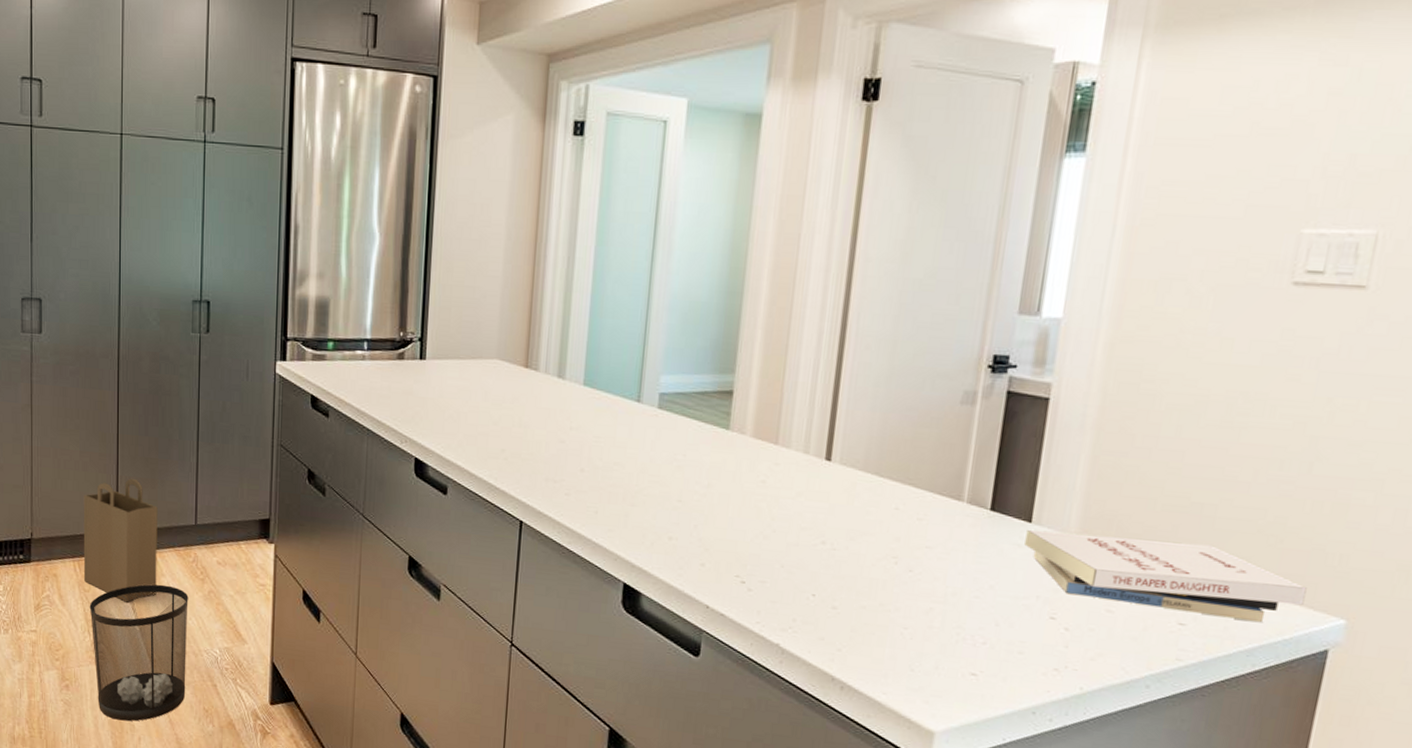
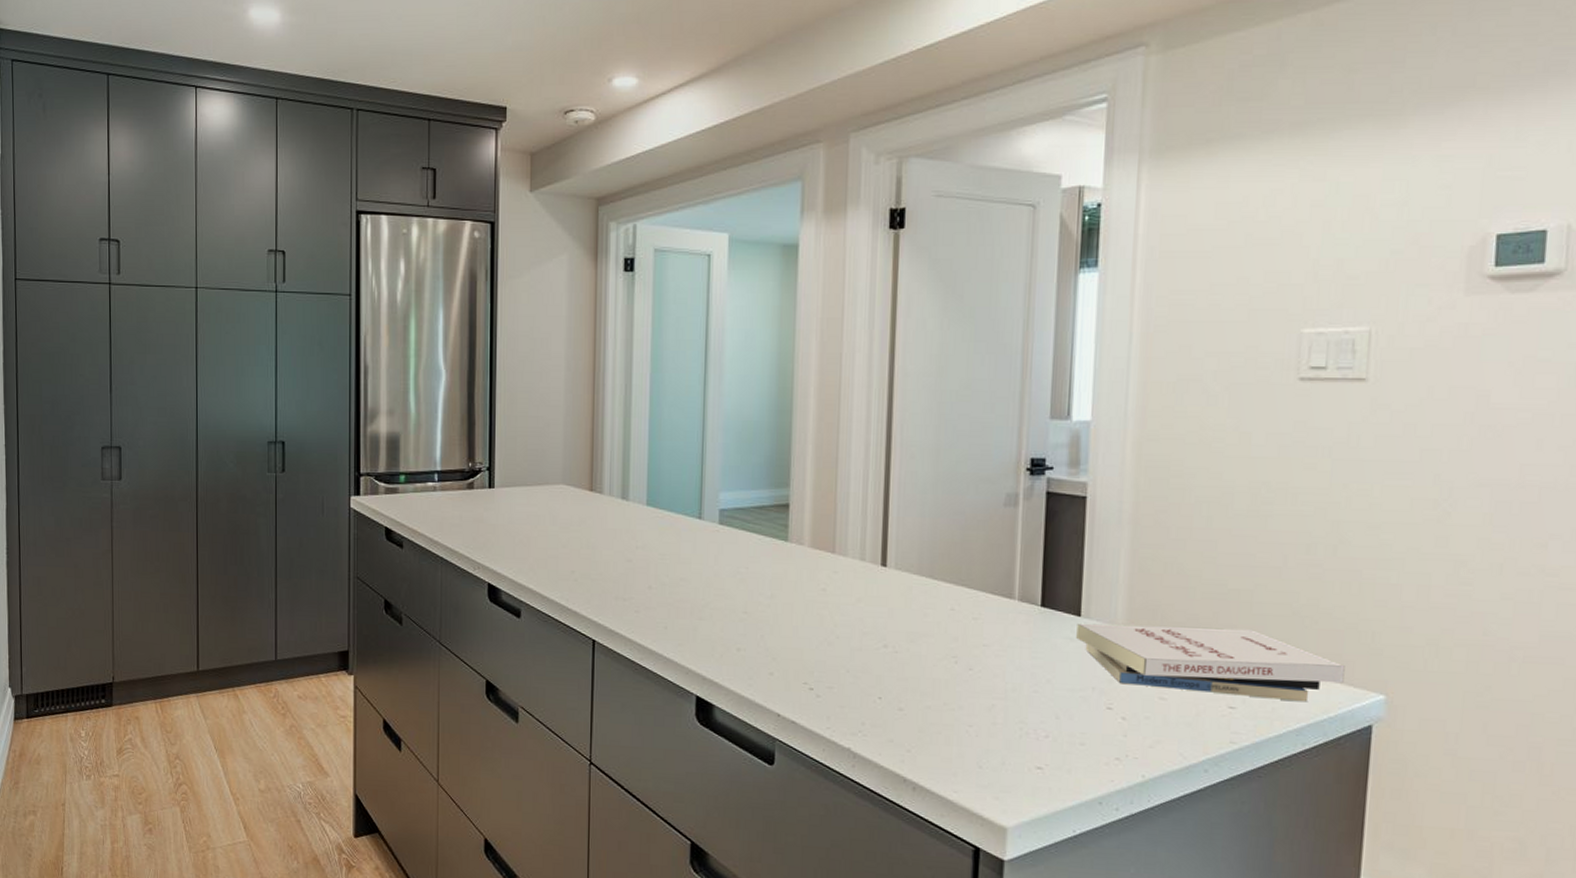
shopping bag: present [83,479,158,603] -> none [164,618,239,742]
waste bin: present [89,584,189,722] -> none [171,721,270,863]

